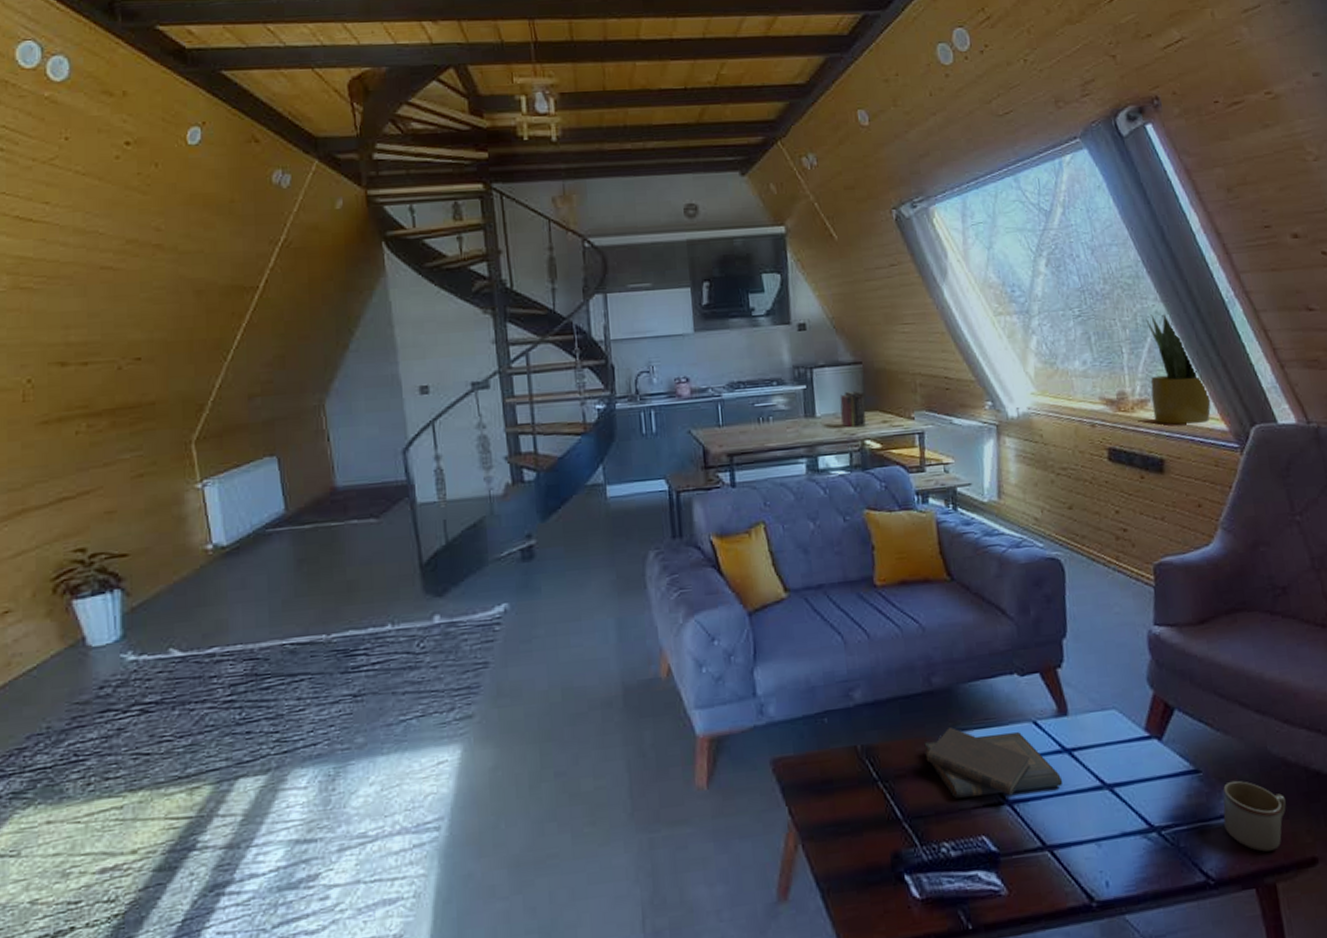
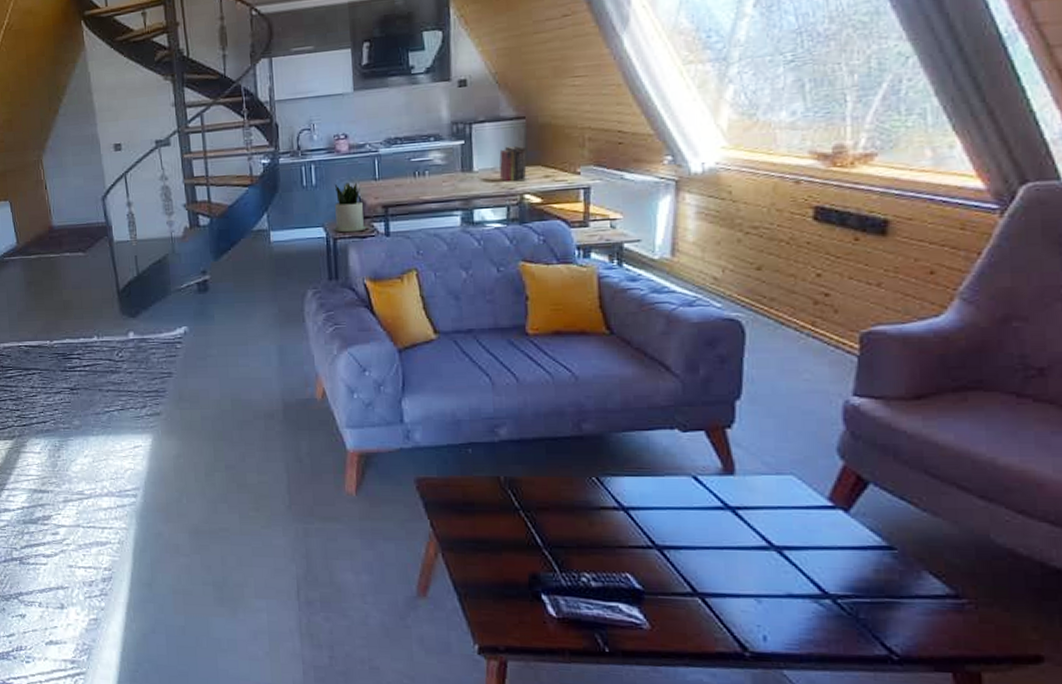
planter: none [675,429,712,485] -> present [332,182,367,233]
diary: present [923,727,1063,798] -> none [569,472,723,542]
planter: present [1145,313,1211,425] -> none [880,54,966,183]
mug: present [1222,780,1286,852] -> none [919,563,1007,640]

